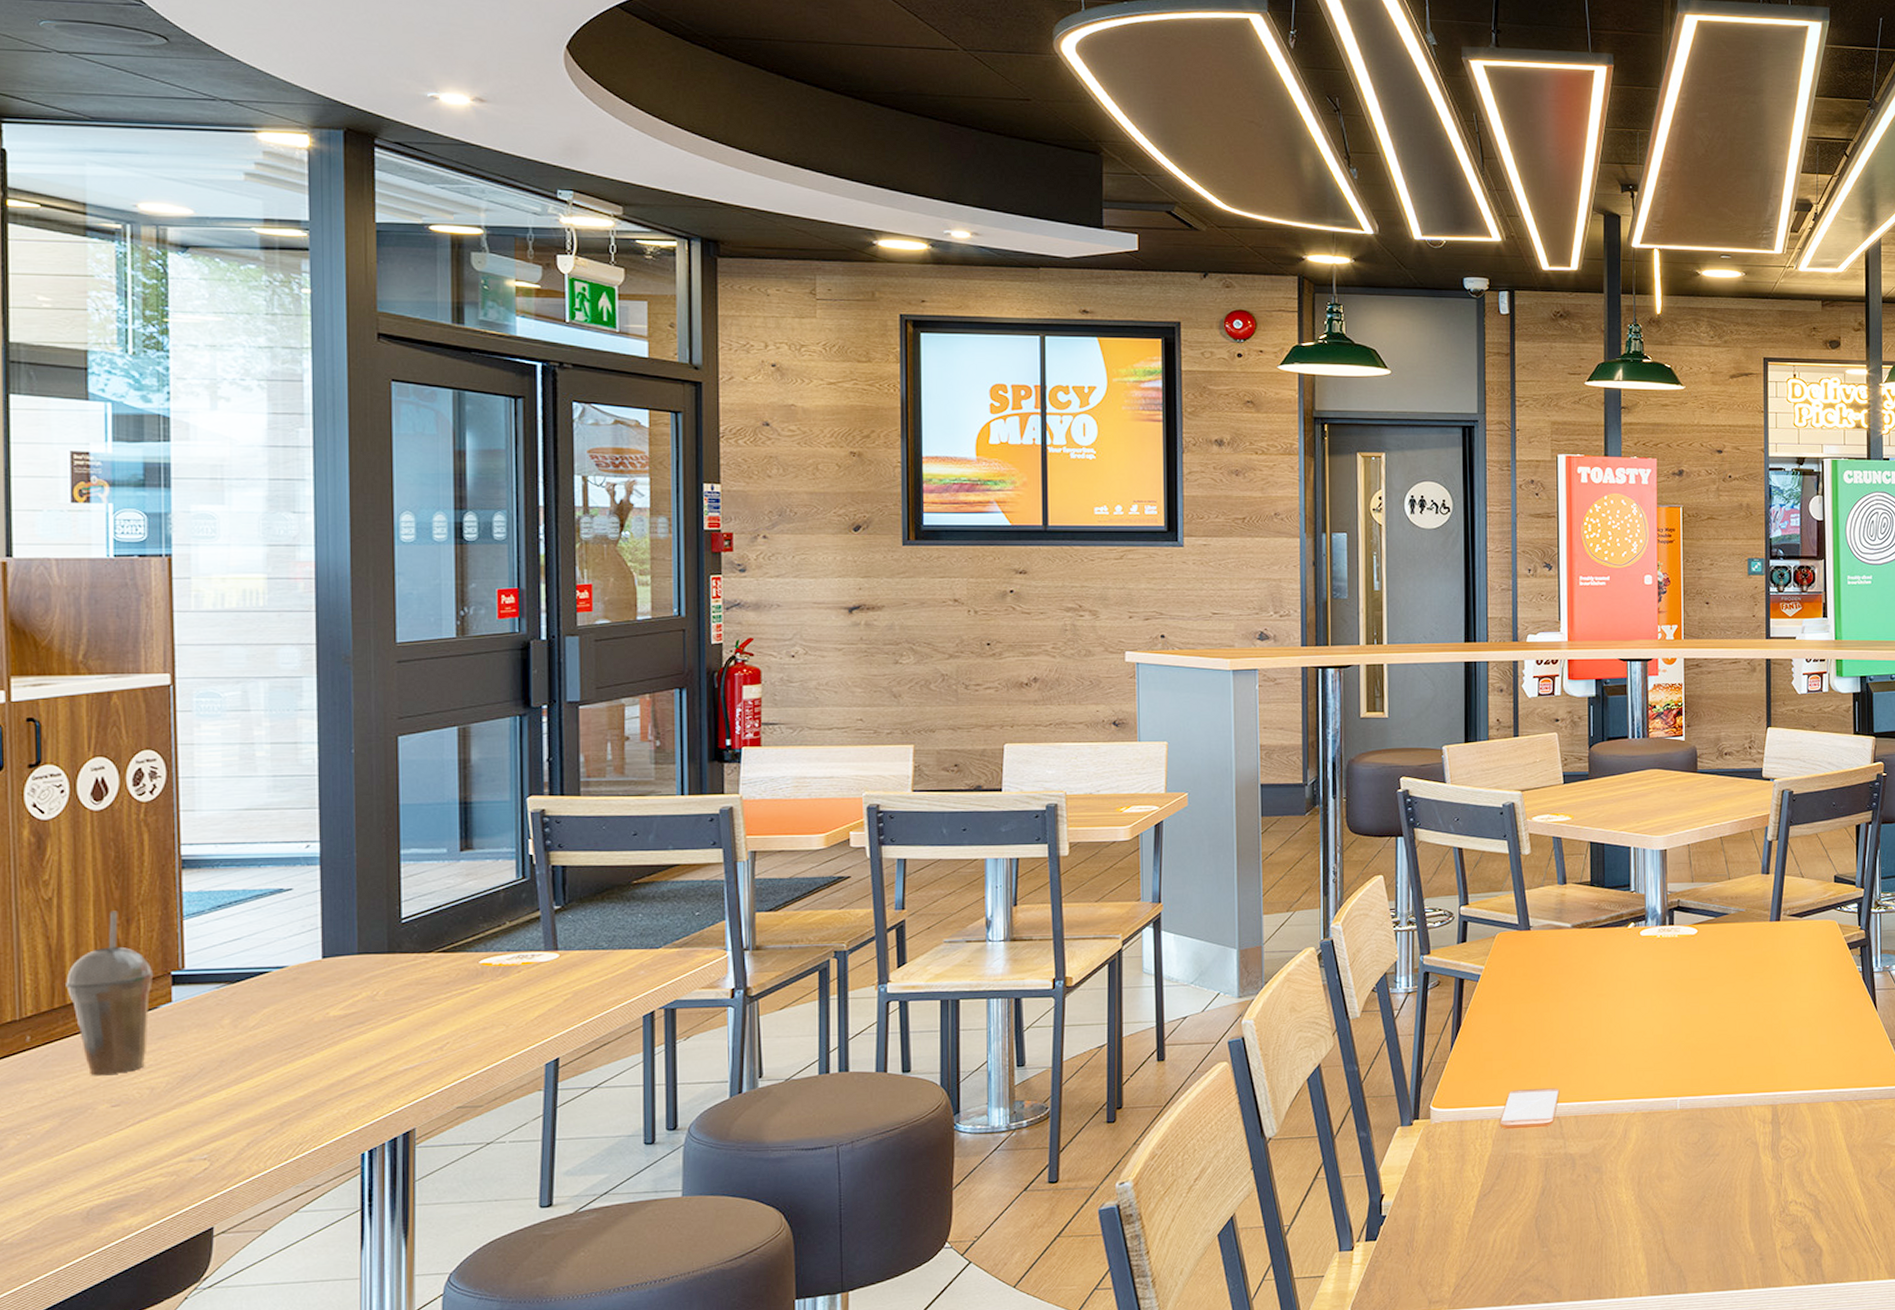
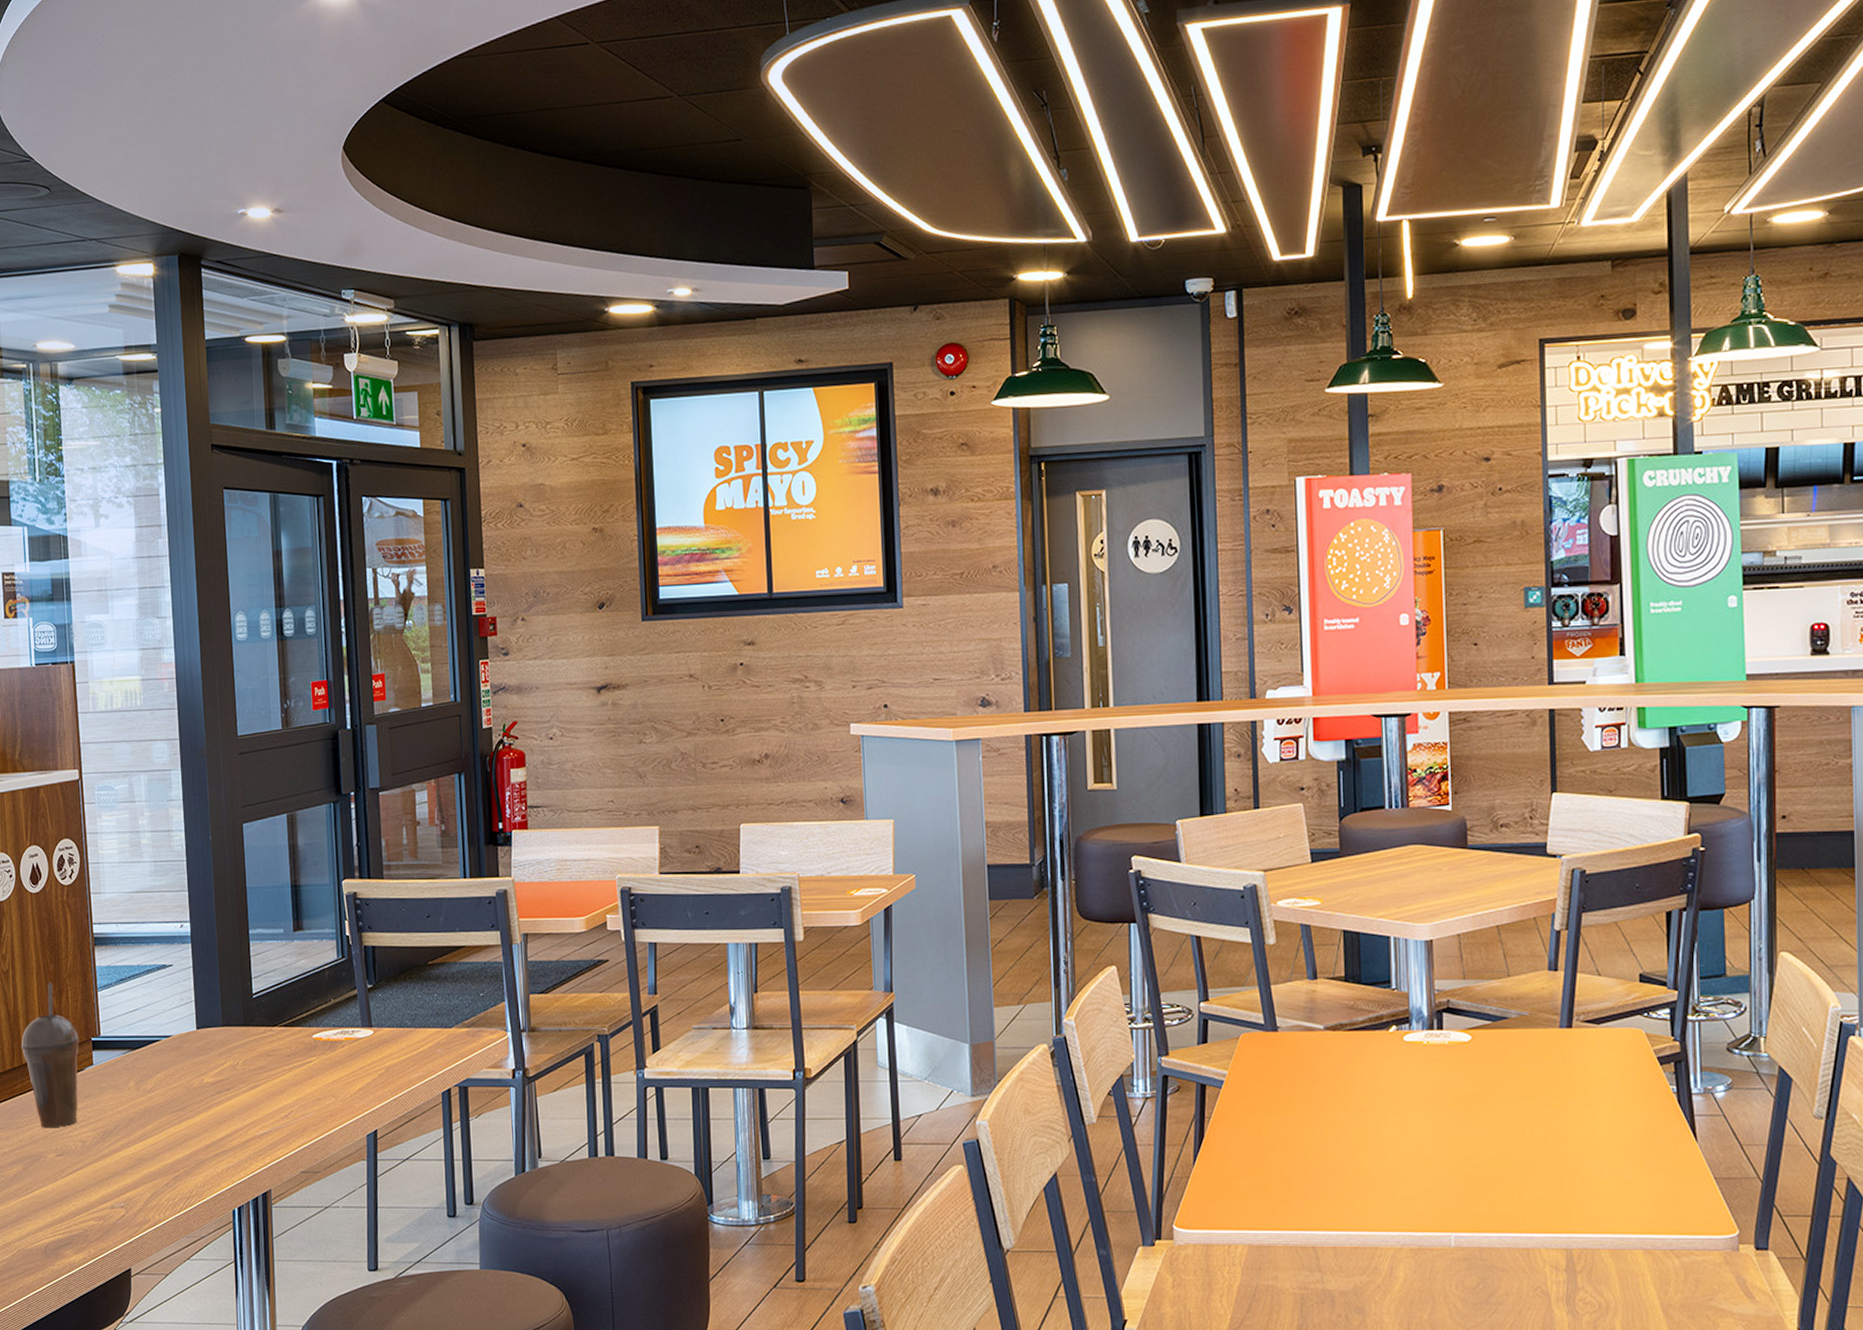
smartphone: present [1499,1088,1560,1130] -> none [1249,1213,1315,1258]

